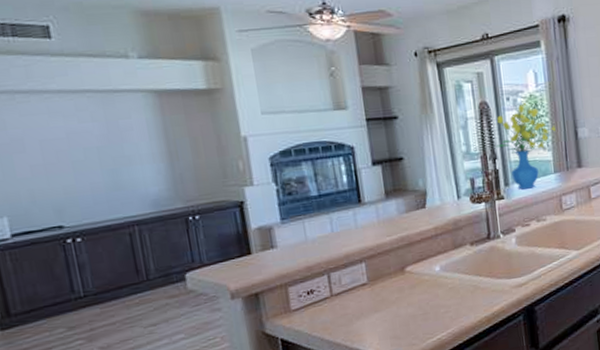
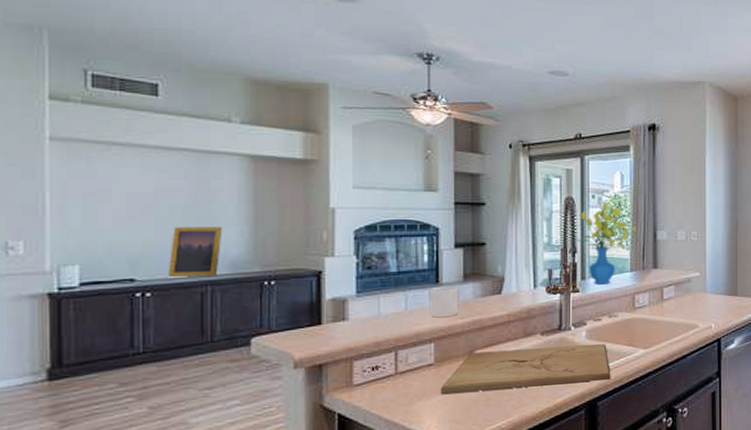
picture frame: none [91,166,142,222] -> present [168,226,223,278]
mug: none [352,204,386,238] -> present [429,286,460,318]
cutting board: none [377,248,546,312] -> present [440,343,611,394]

